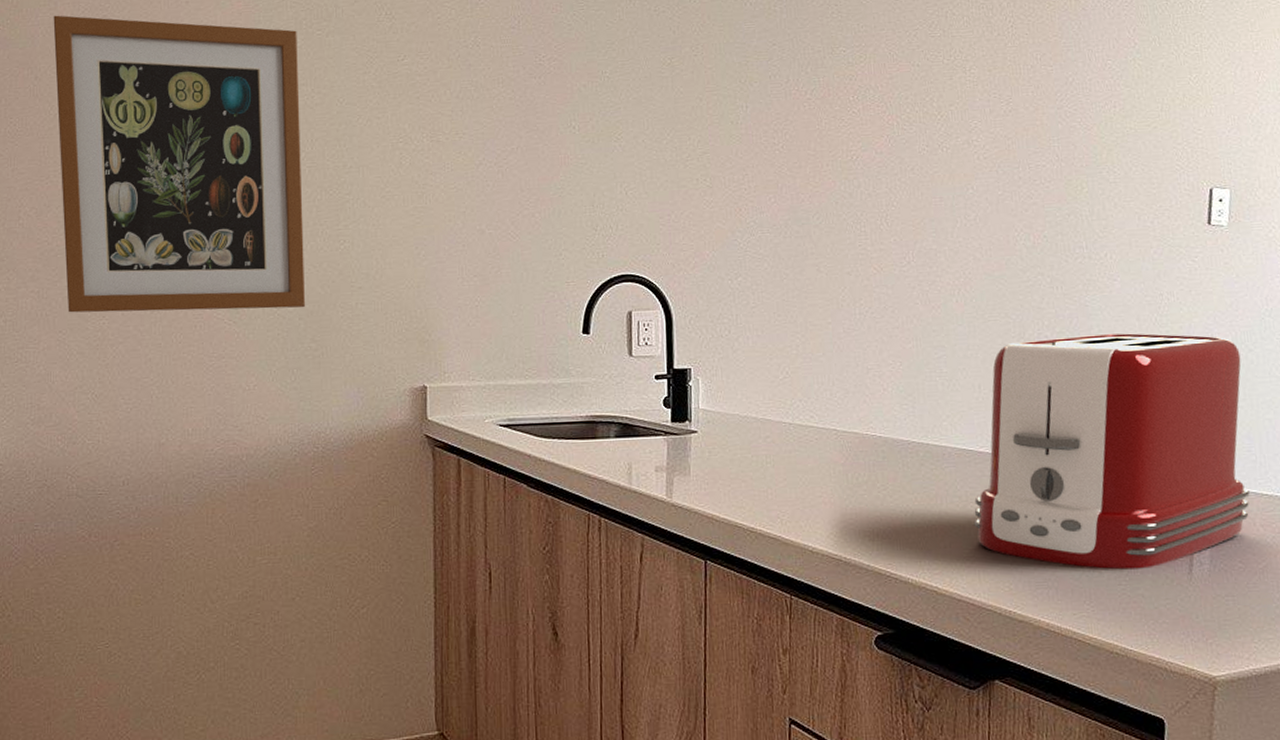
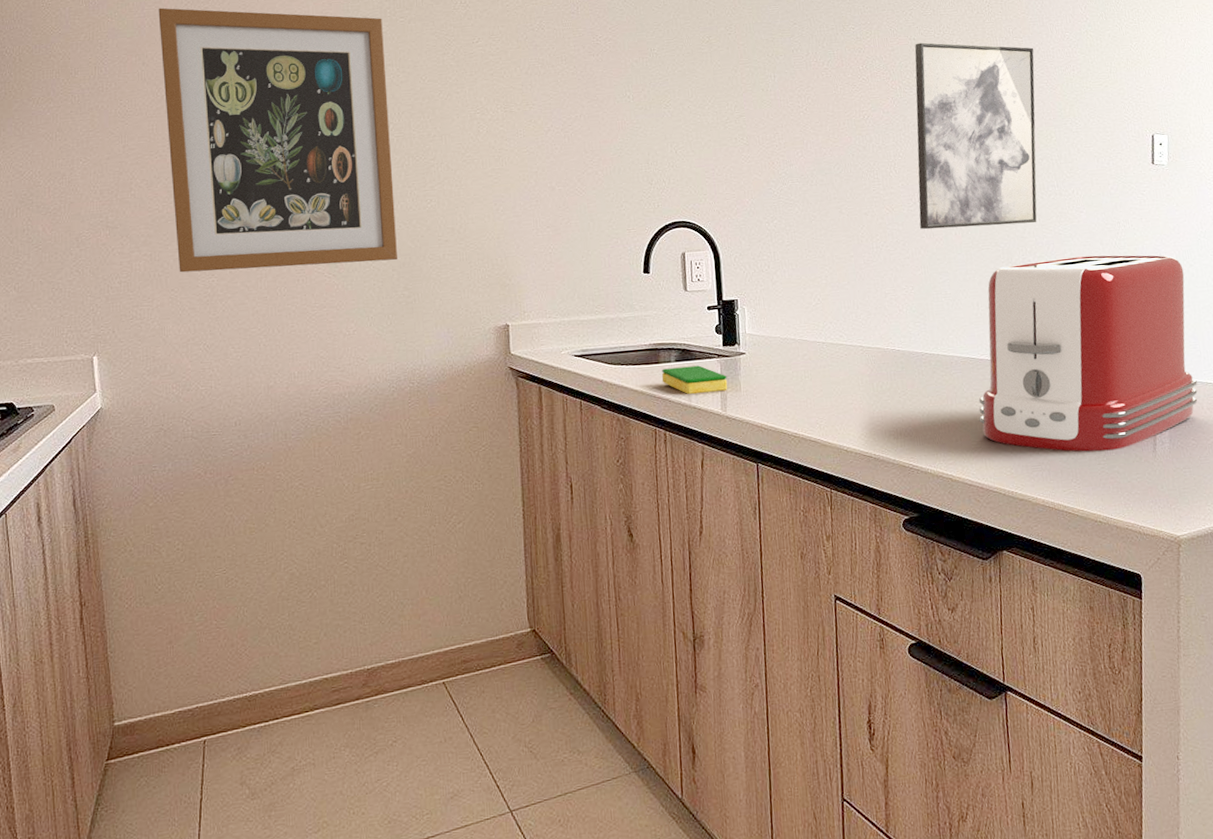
dish sponge: none [598,443,675,476] -> present [661,365,728,394]
wall art: none [913,69,1066,295] -> present [914,42,1037,230]

